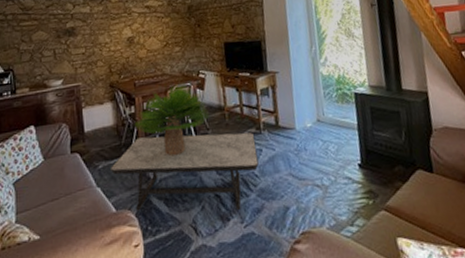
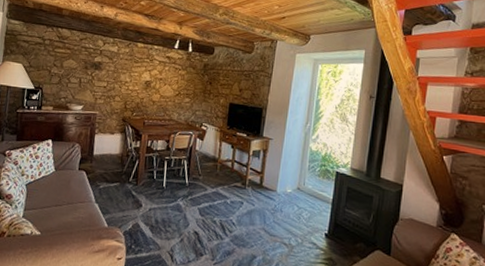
coffee table: present [111,132,259,211] -> none [109,169,240,250]
potted plant: present [134,83,210,157] -> none [137,130,204,192]

